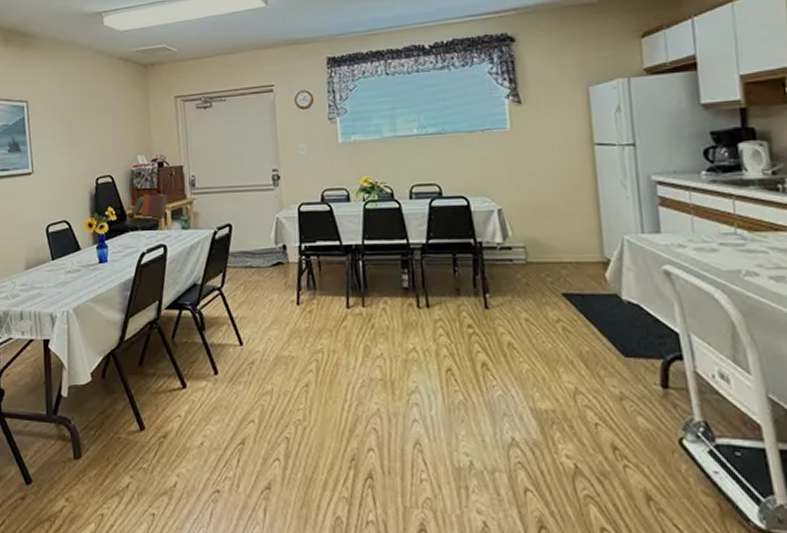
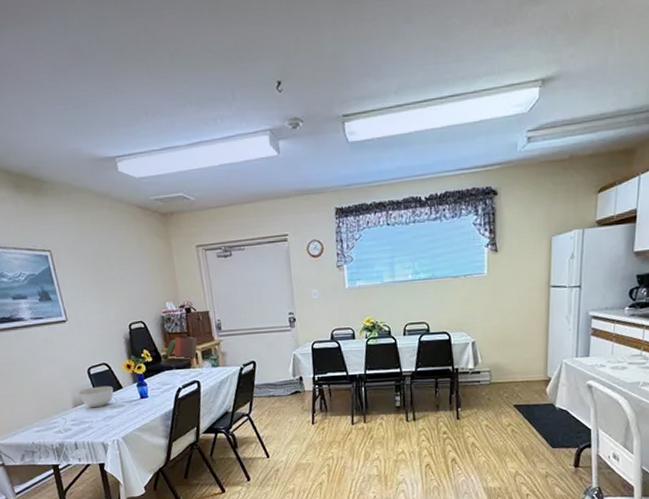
bowl: none [33,246,71,272] -> present [78,385,114,408]

